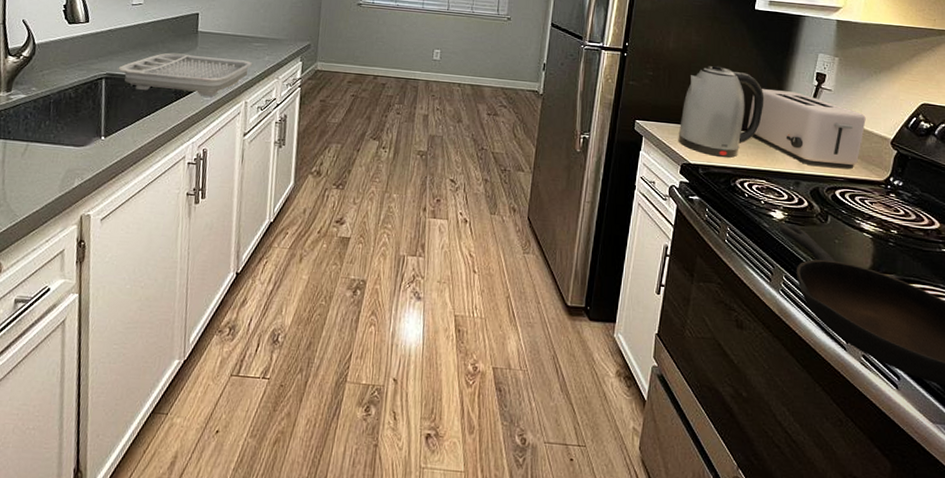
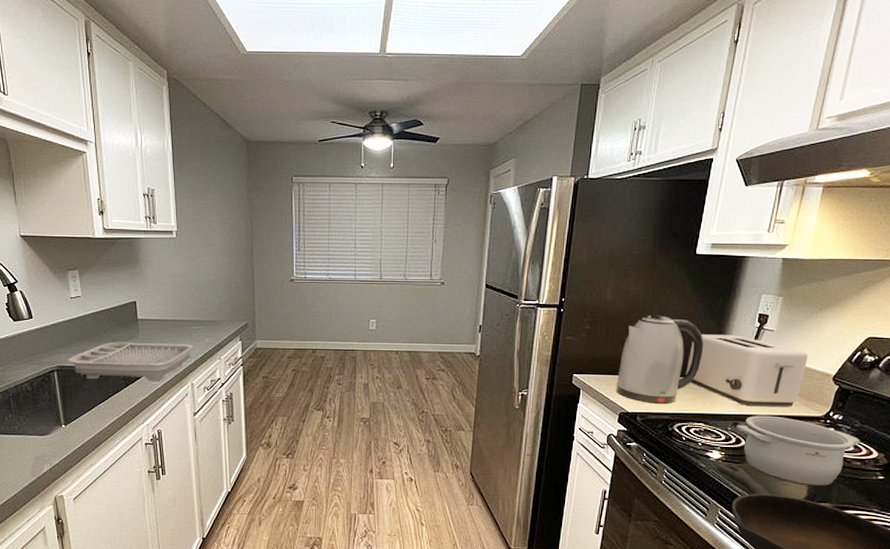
cooking pot: none [799,175,921,256] -> present [736,415,860,486]

